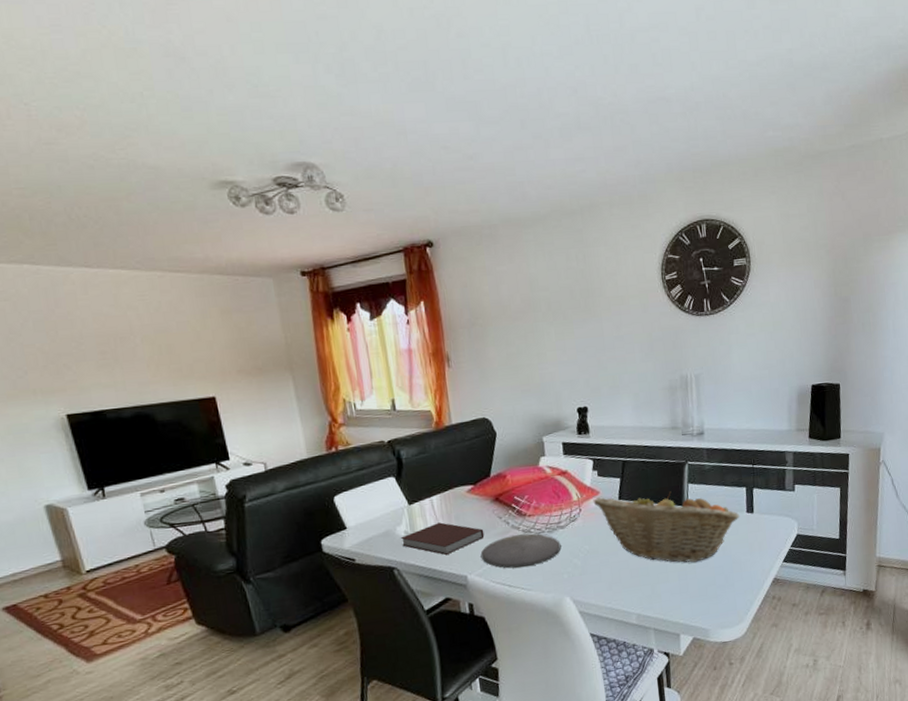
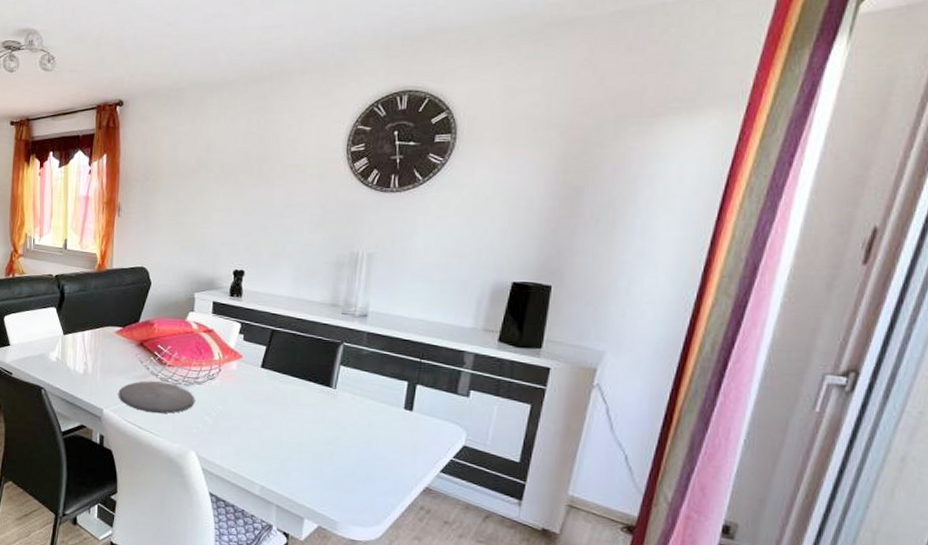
notebook: present [400,522,485,555] -> none [52,355,125,386]
fruit basket: present [593,491,740,563] -> none [234,361,396,449]

